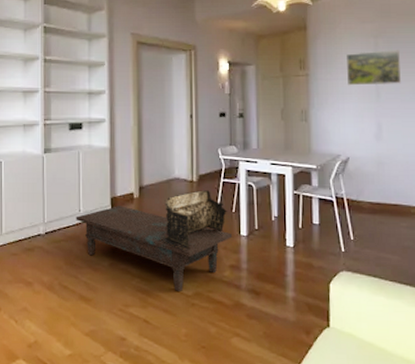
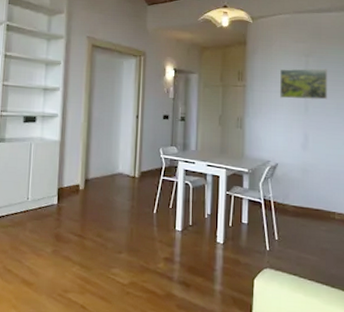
coffee table: present [76,206,233,293] -> none [23,196,169,281]
decorative box: present [159,190,227,250] -> none [100,186,165,241]

